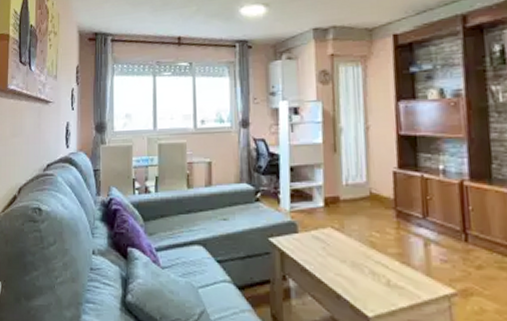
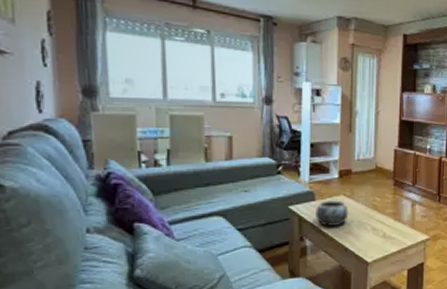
decorative bowl: none [299,232,339,265] -> present [316,199,349,226]

